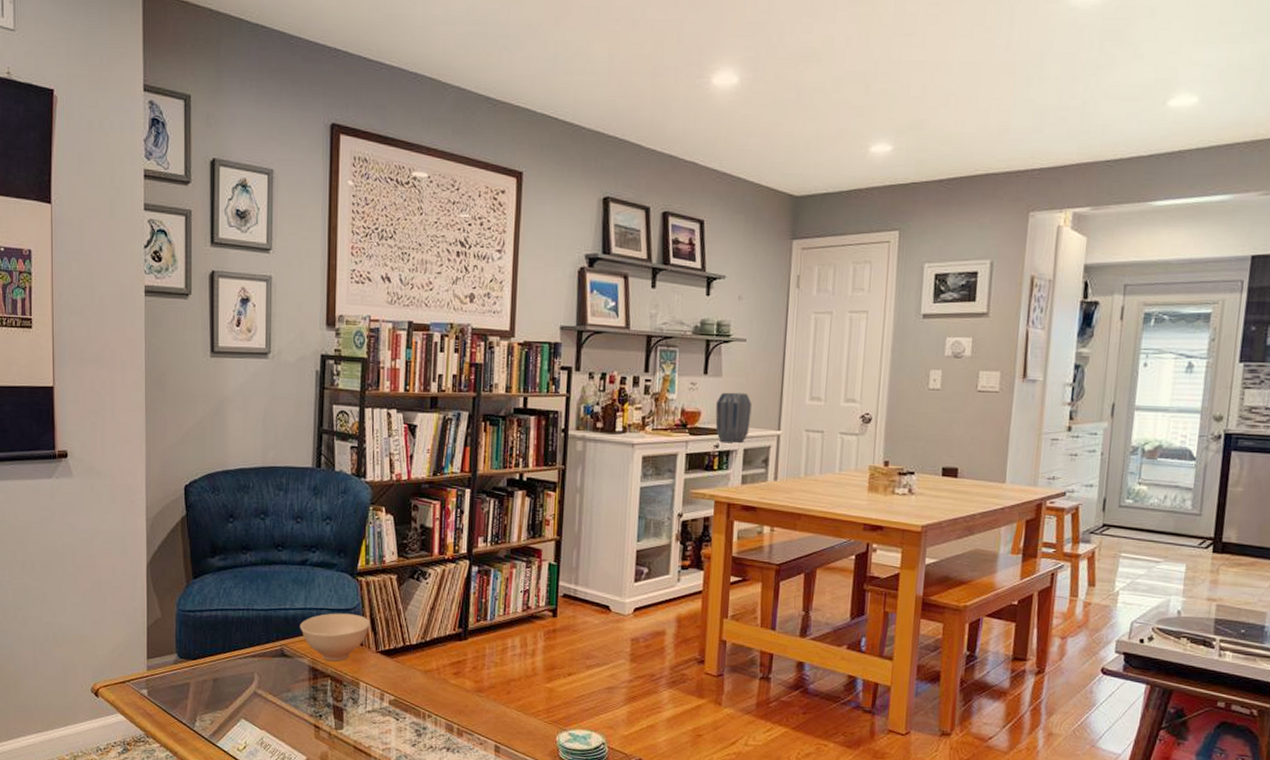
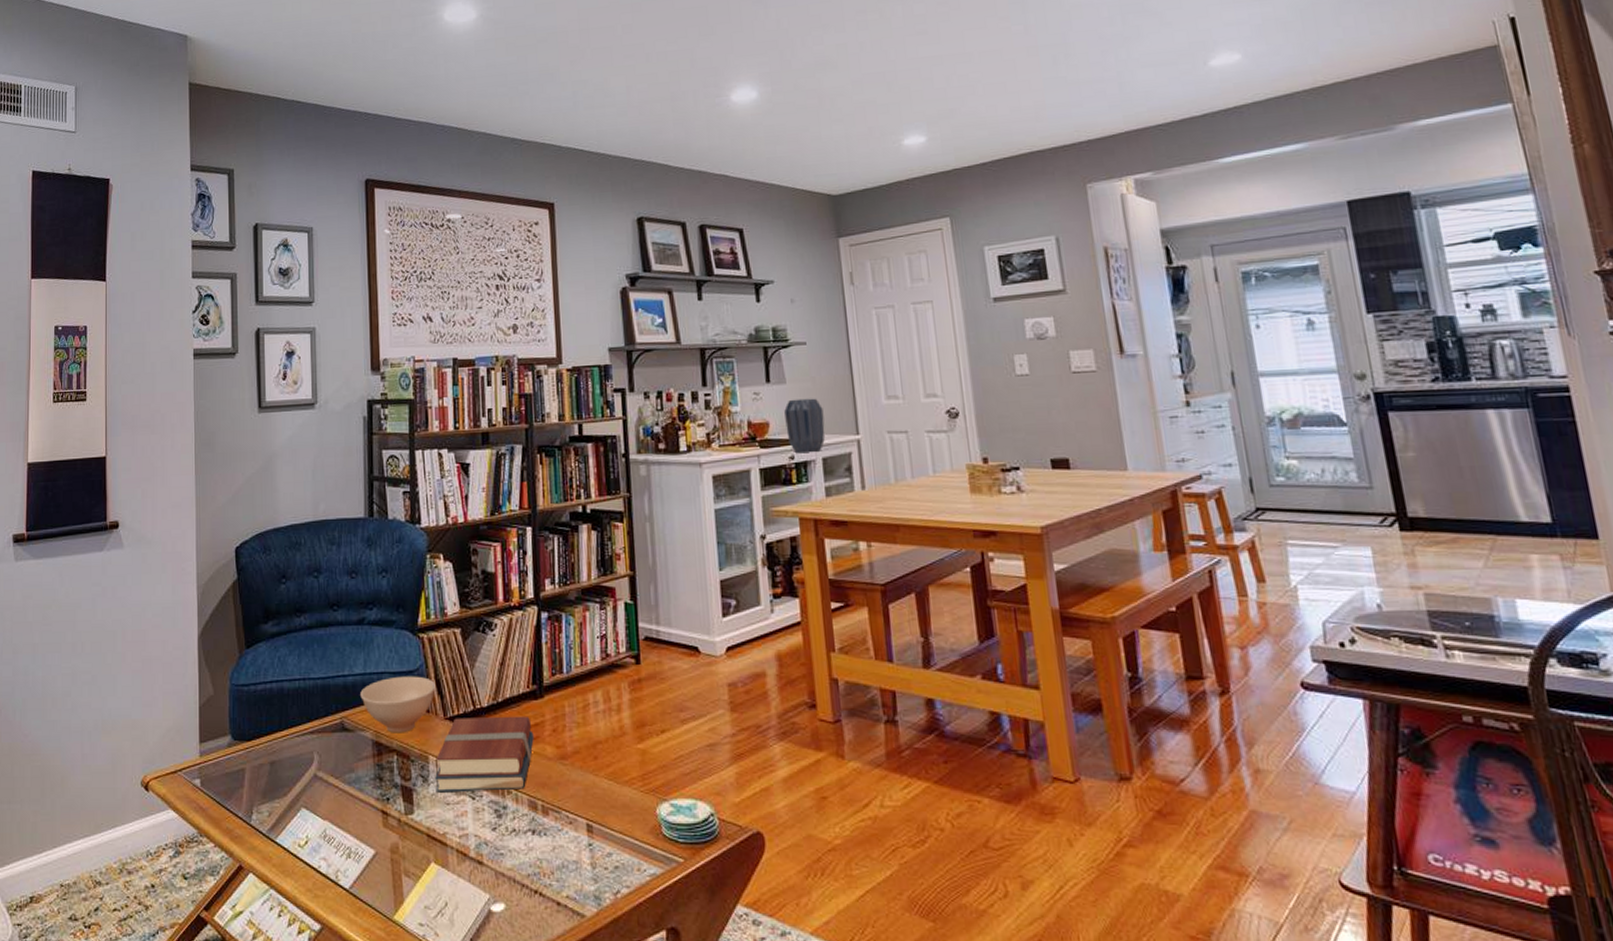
books: none [364,652,456,715] -> present [435,716,534,793]

